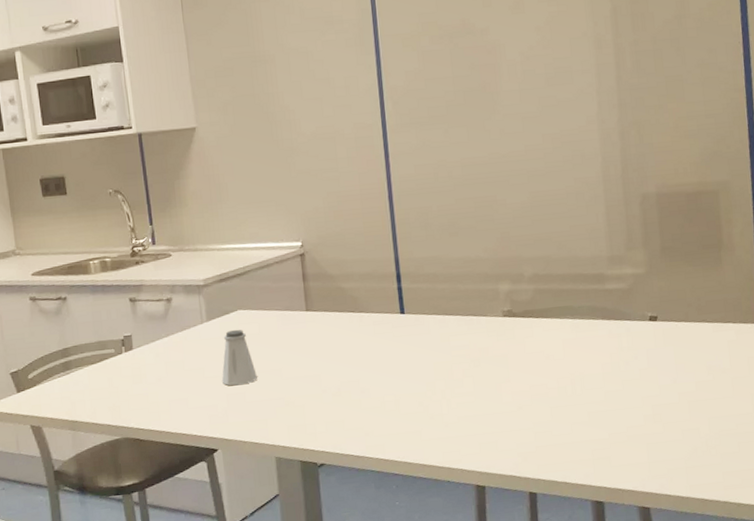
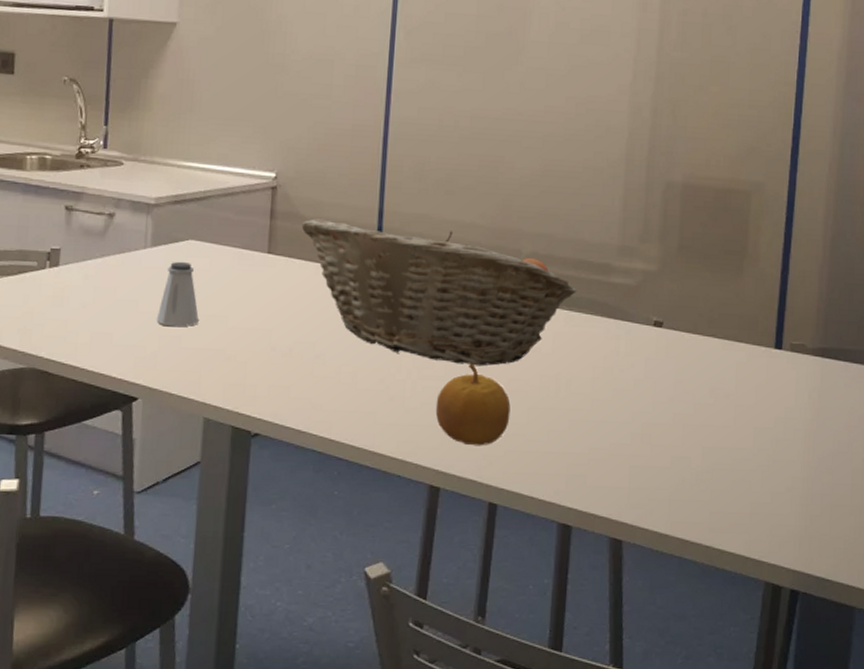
fruit basket: none [331,267,578,380] -> present [301,219,577,366]
fruit: none [470,377,536,447] -> present [435,363,511,446]

